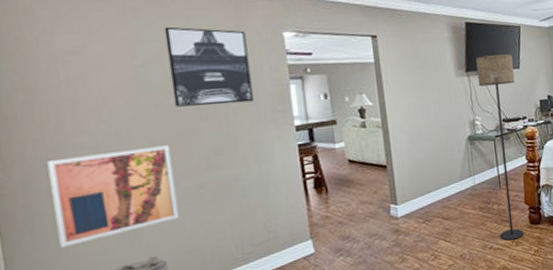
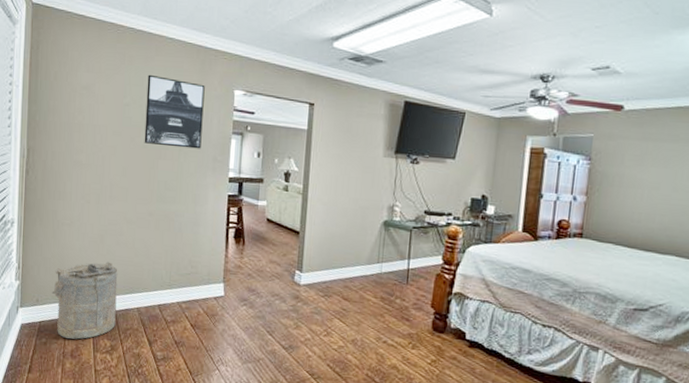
wall art: present [47,145,180,248] -> none [55,169,135,239]
floor lamp: present [475,53,525,241] -> none [397,138,450,342]

